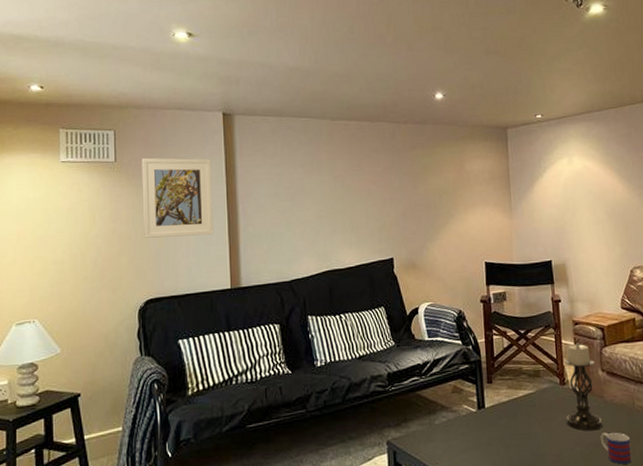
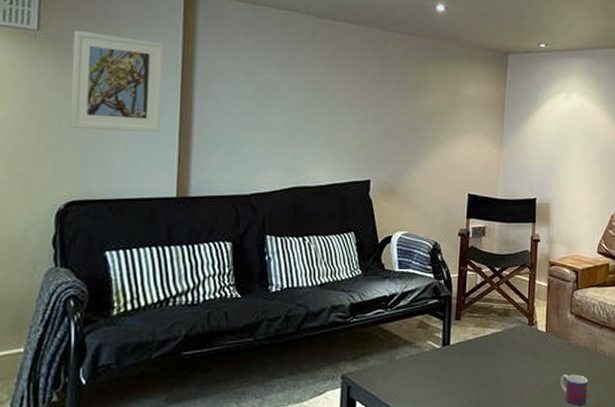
candle holder: present [564,343,604,431] -> none [529,284,565,372]

